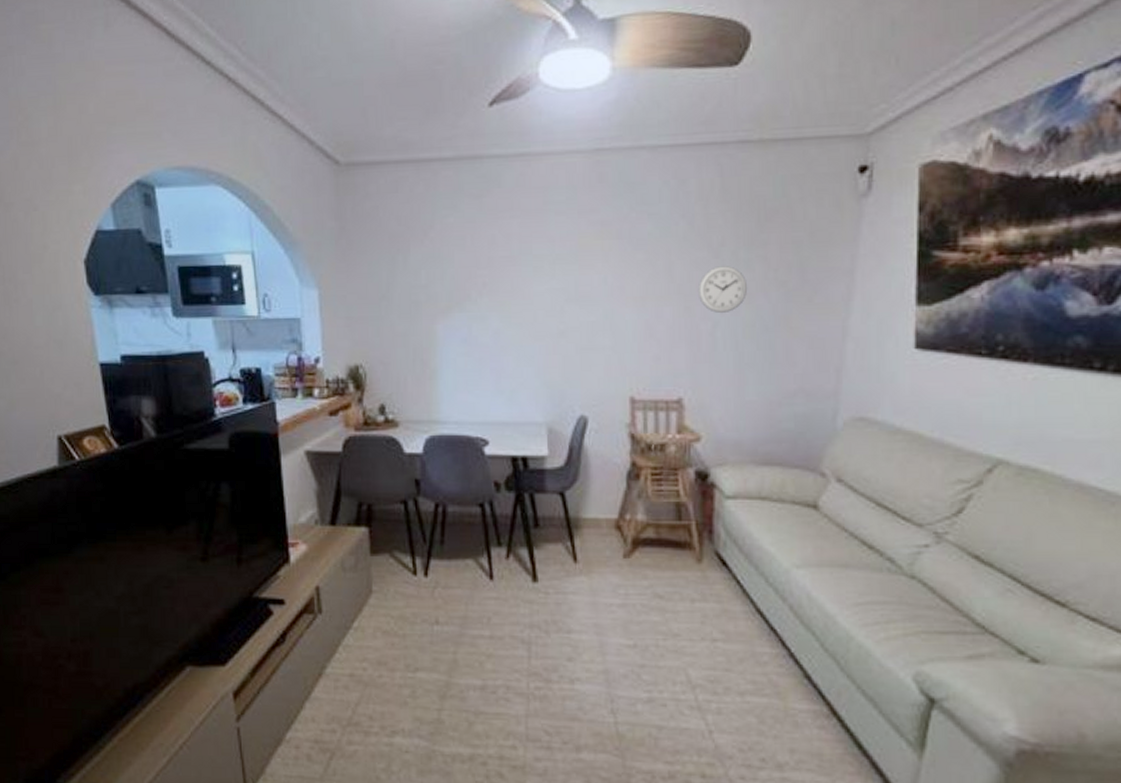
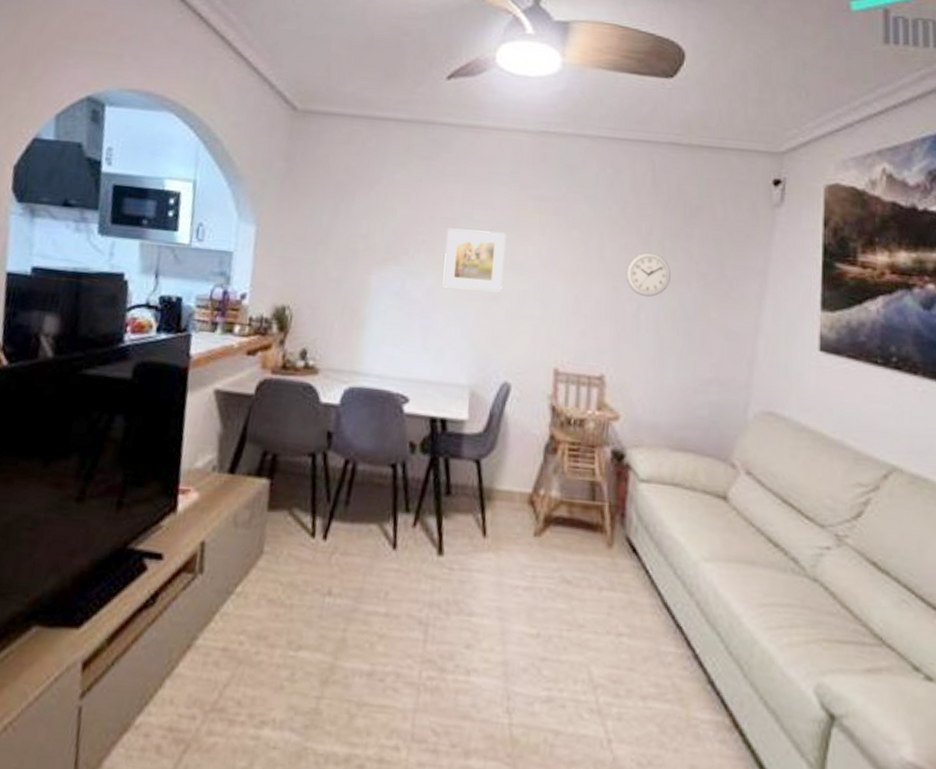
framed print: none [507,265,569,328] -> present [442,228,506,293]

